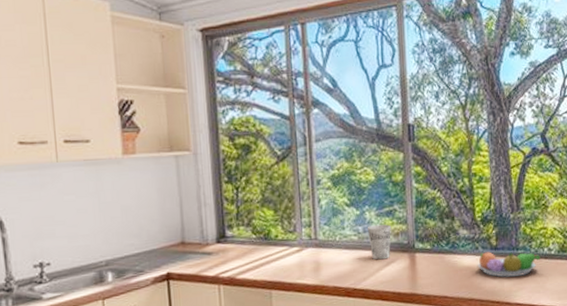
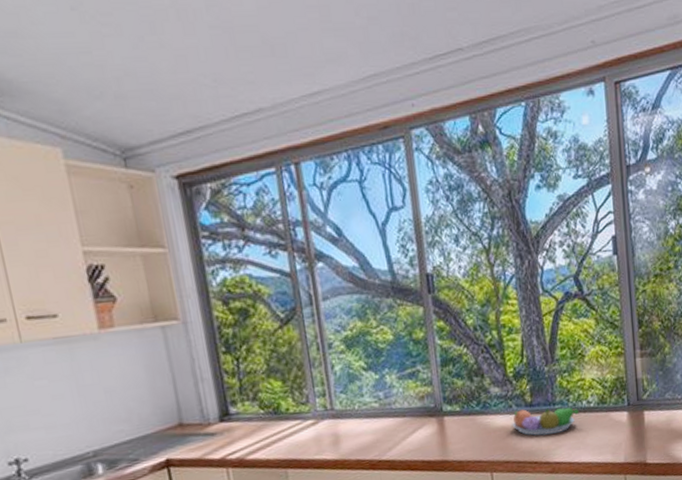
cup: present [368,224,391,260] -> none [389,387,416,428]

